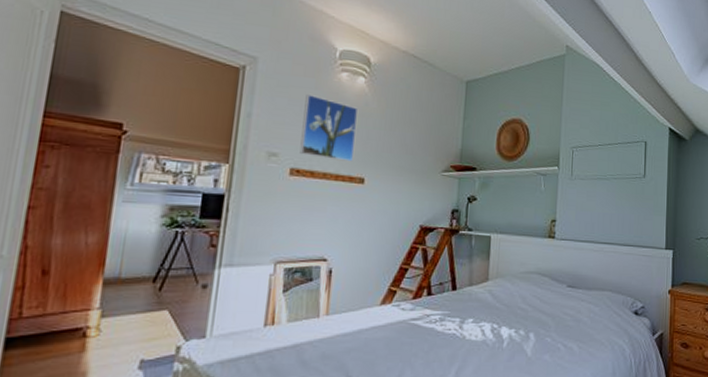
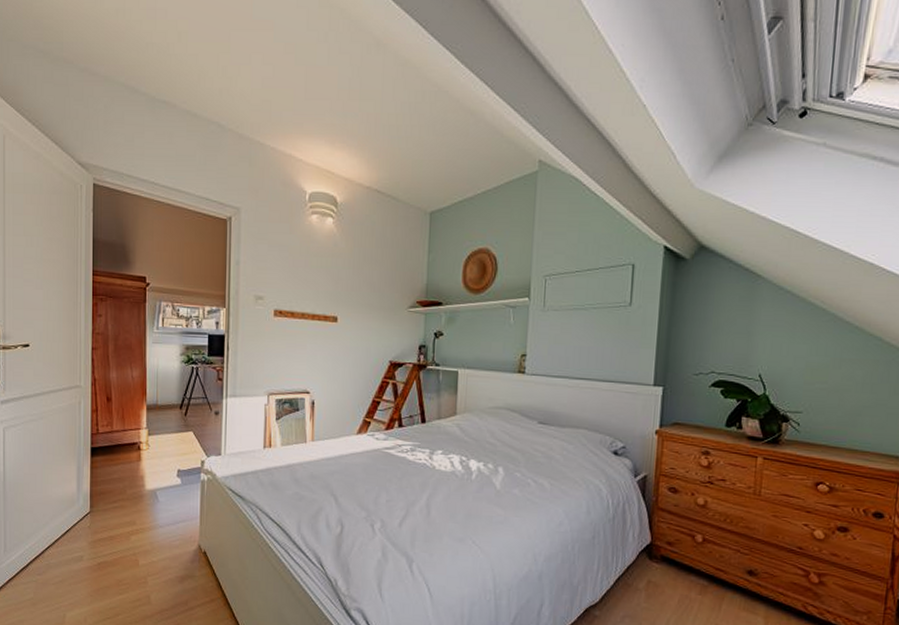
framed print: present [300,93,359,162] -> none [281,238,329,302]

